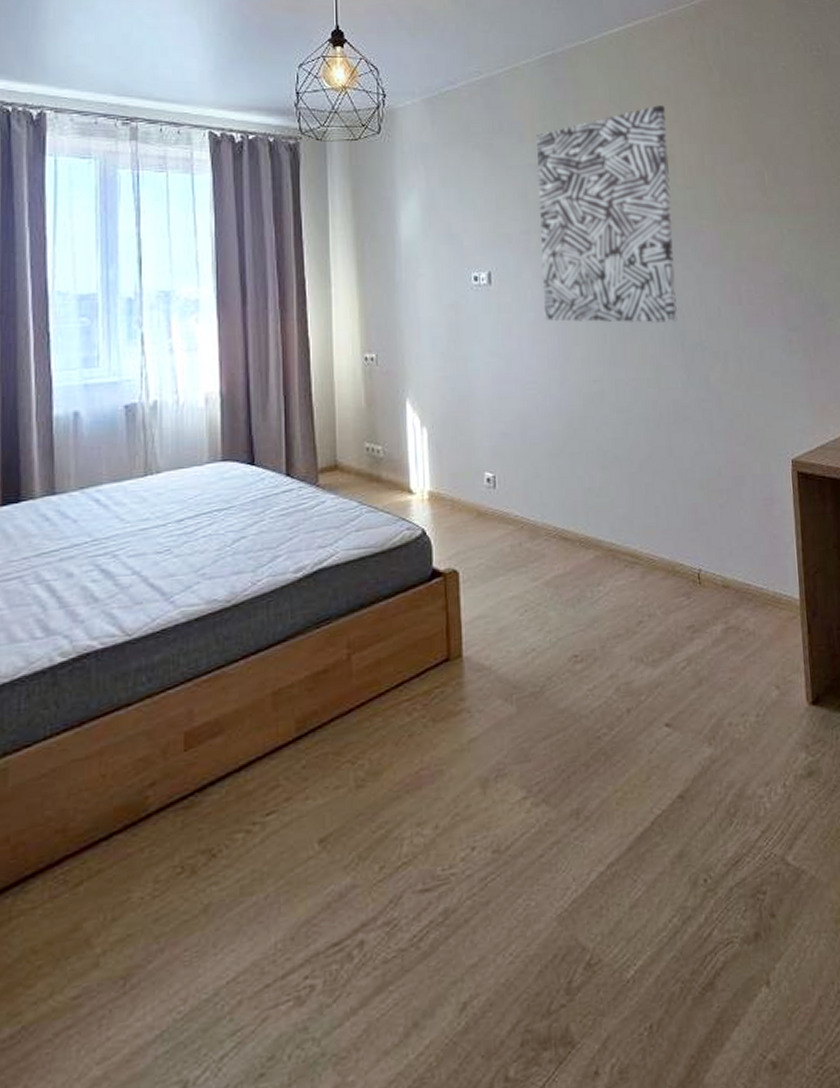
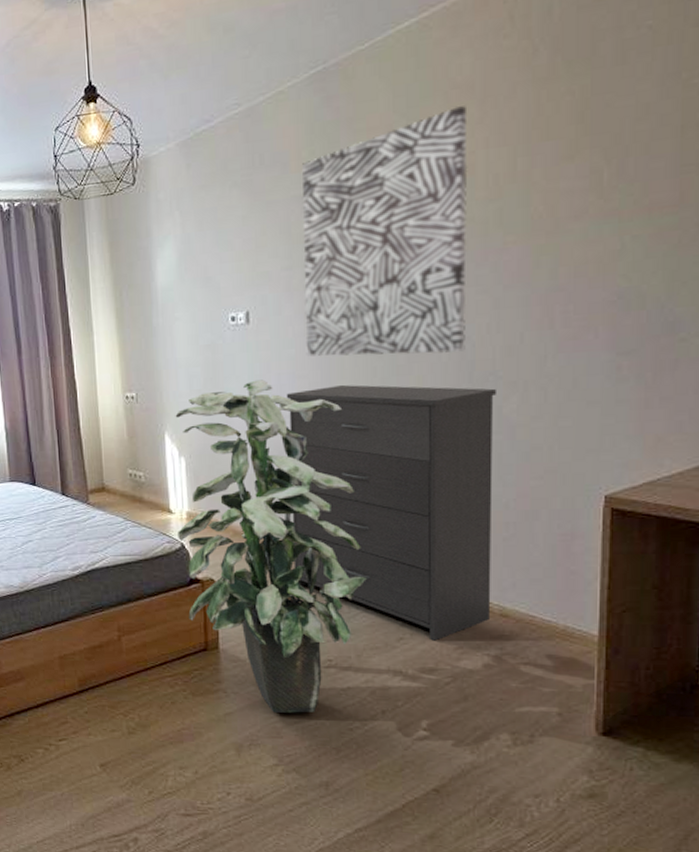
indoor plant: none [417,343,607,730] -> present [175,379,367,713]
dresser: none [526,350,715,621] -> present [286,384,496,641]

